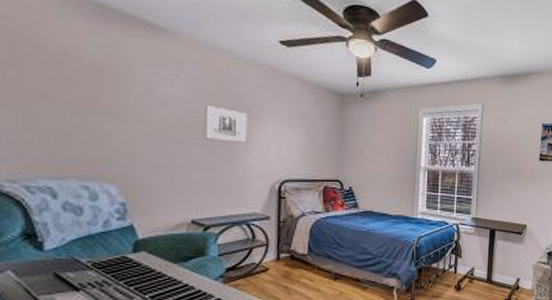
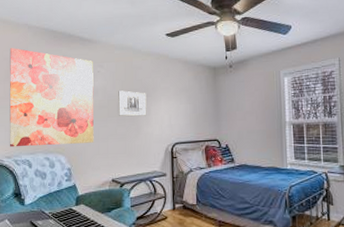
wall art: none [14,16,167,171] -> present [9,48,94,147]

